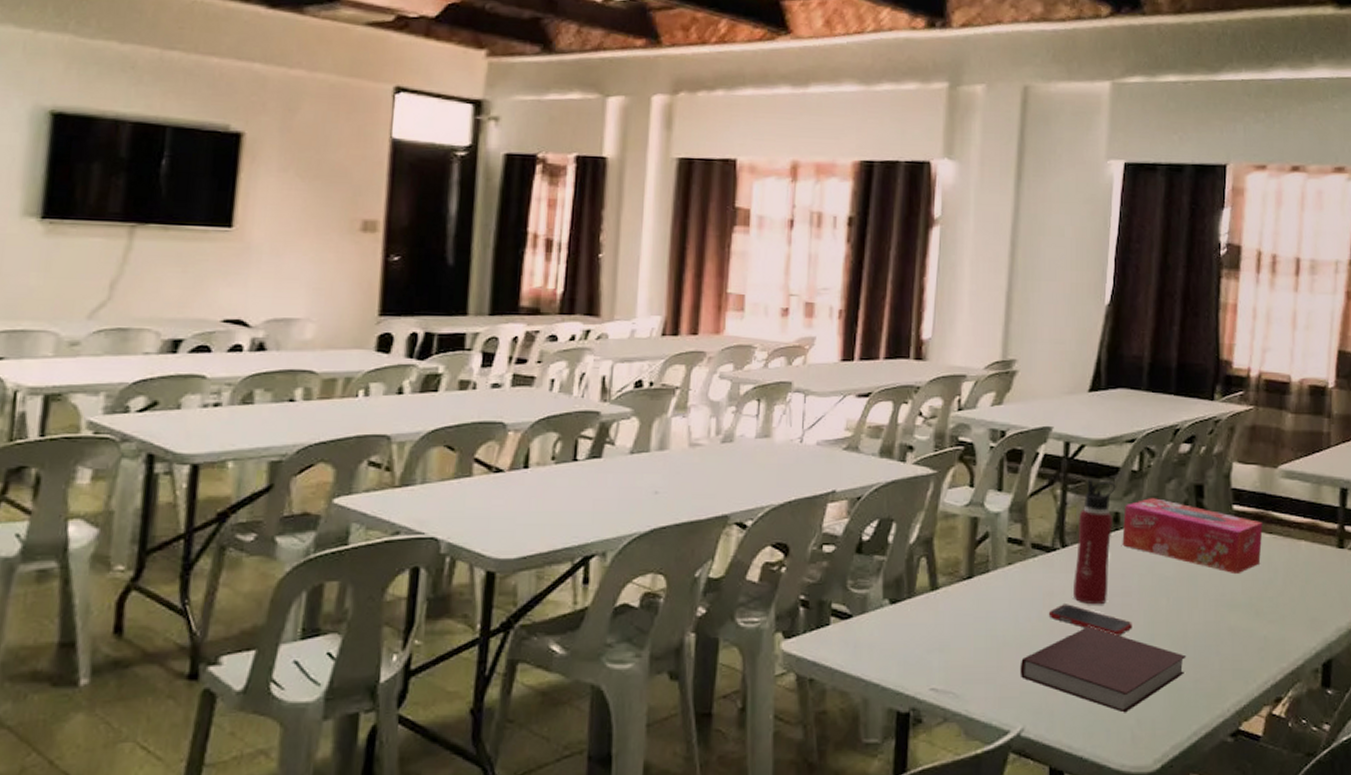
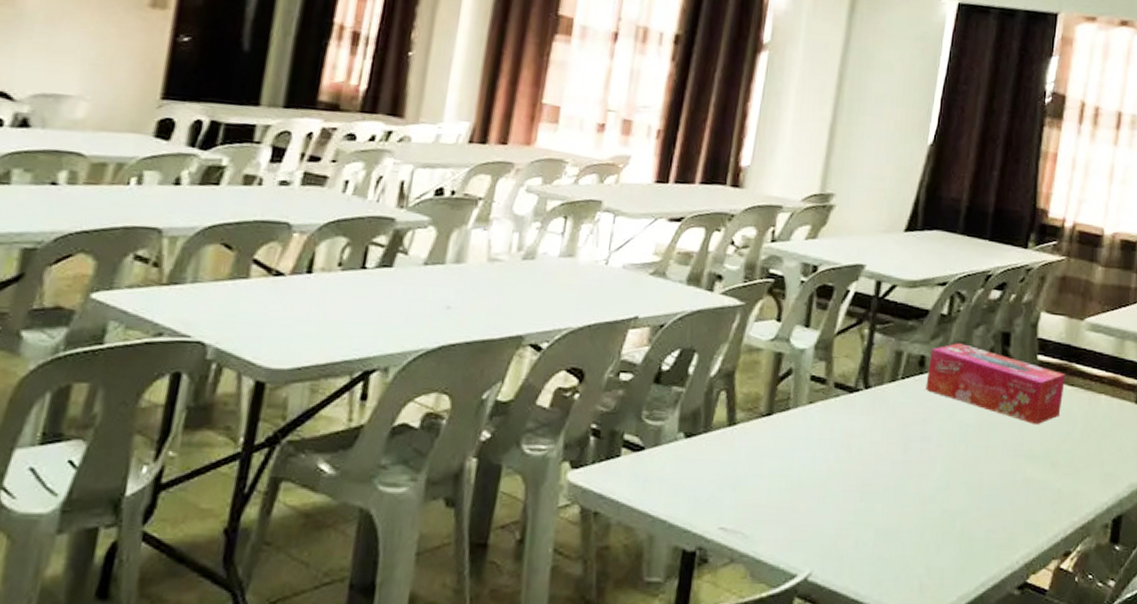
notebook: present [1020,626,1187,713] -> none [812,471,981,561]
cell phone: present [1048,604,1132,637] -> none [846,446,929,483]
water bottle: present [1074,478,1116,605] -> none [873,320,924,450]

